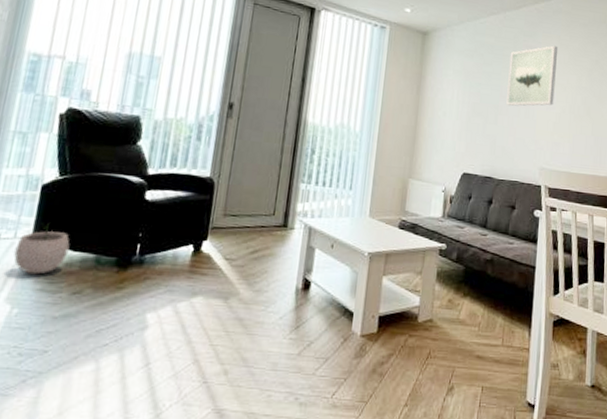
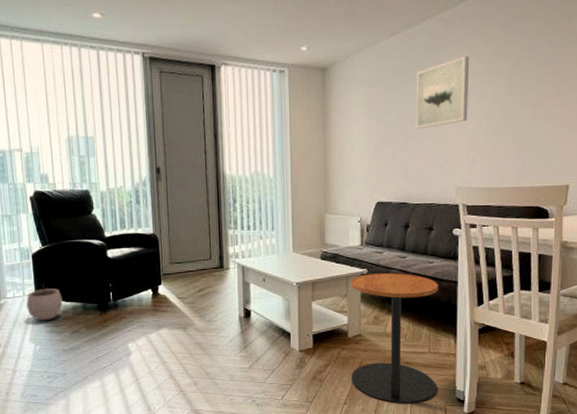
side table: none [416,249,517,408] -> present [351,273,439,404]

